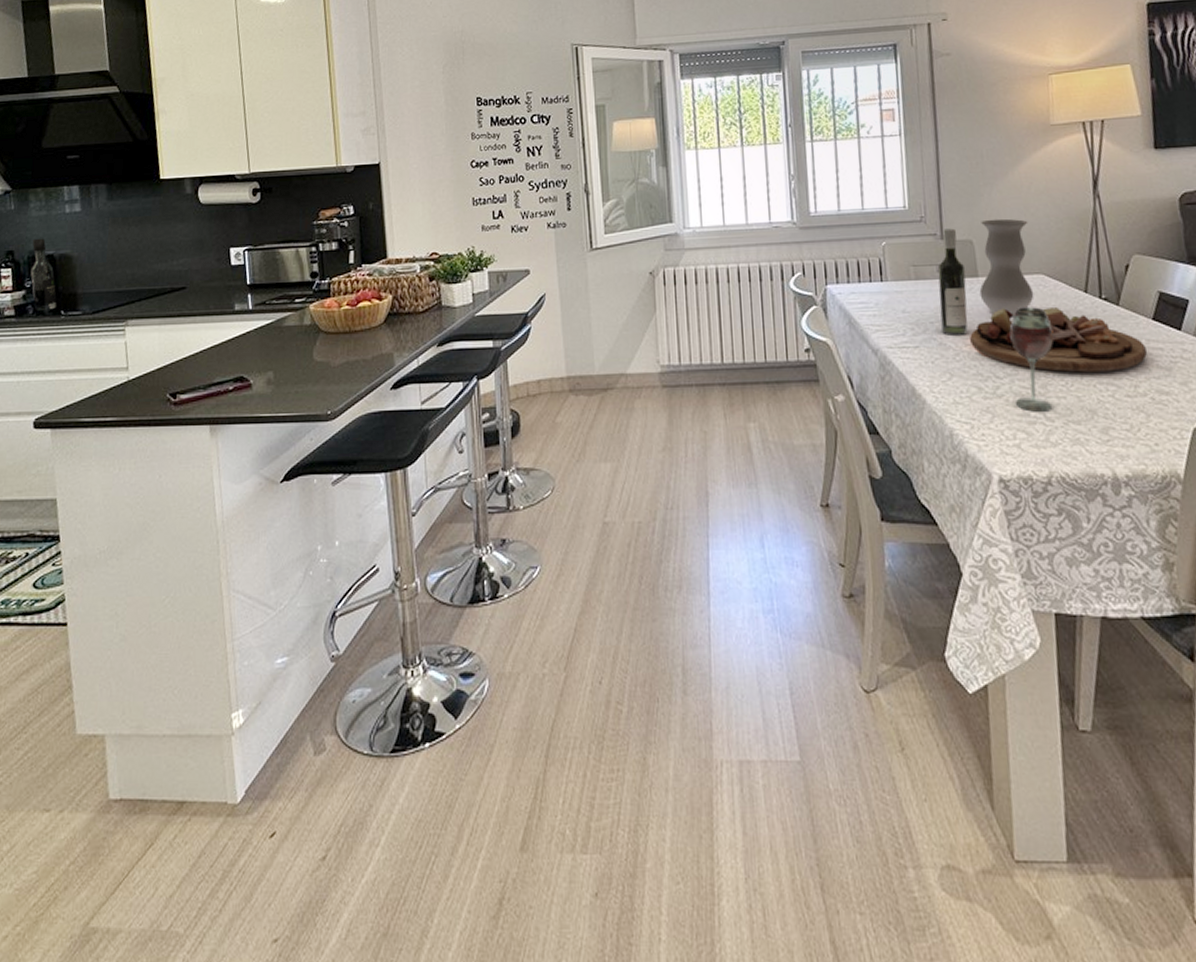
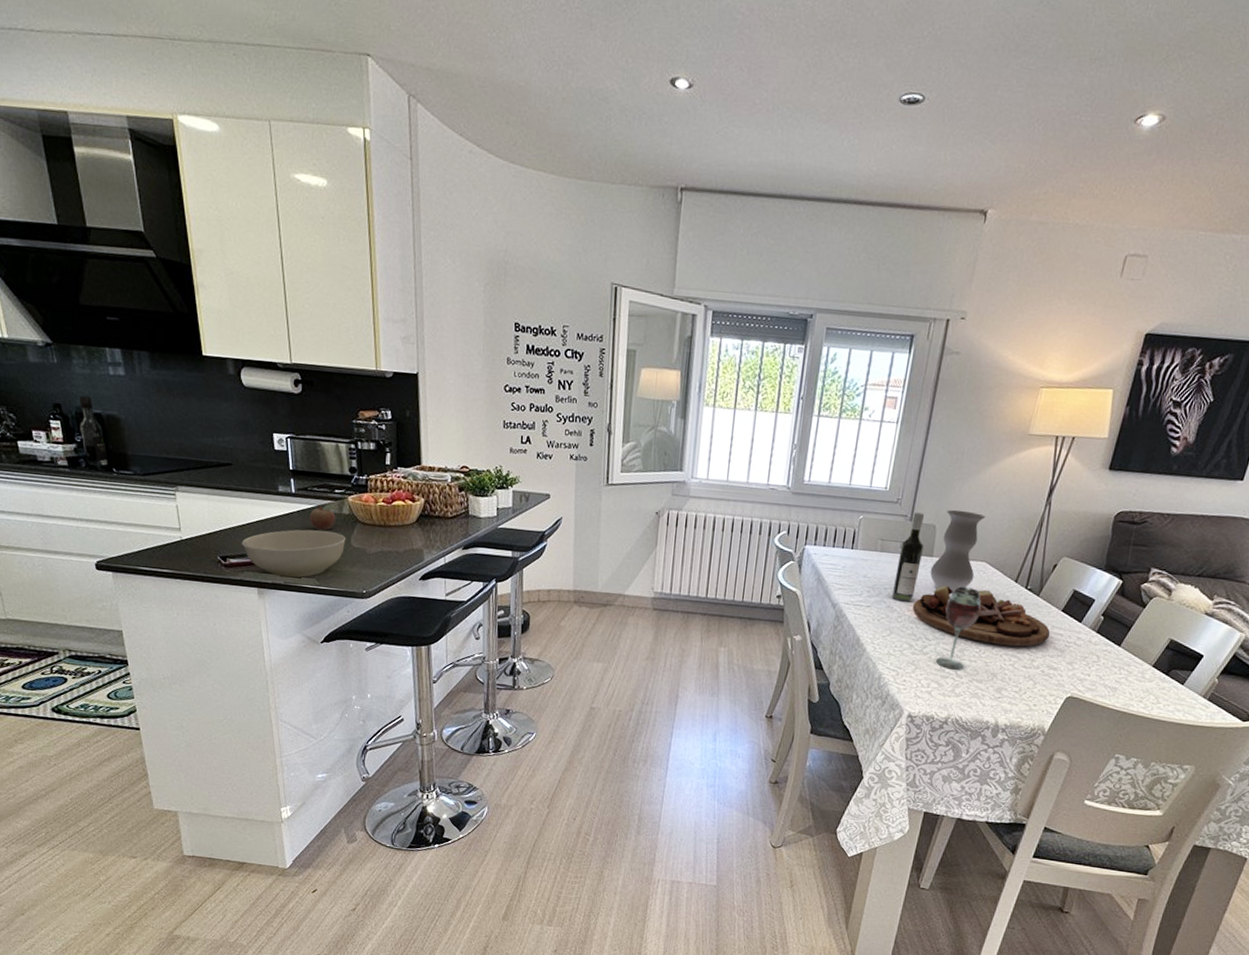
bowl: none [193,346,308,408] -> present [241,529,346,578]
fruit: none [268,315,296,348] -> present [310,503,336,531]

